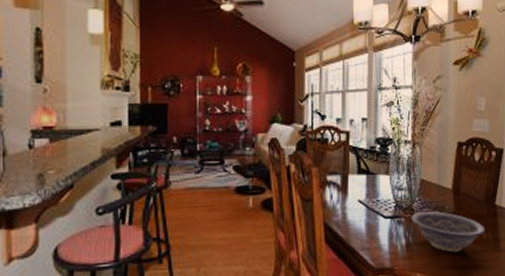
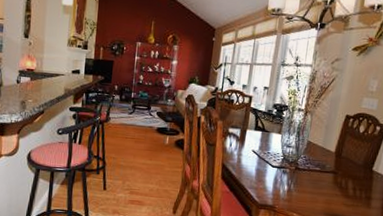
decorative bowl: present [411,211,486,253] -> none [294,167,360,203]

